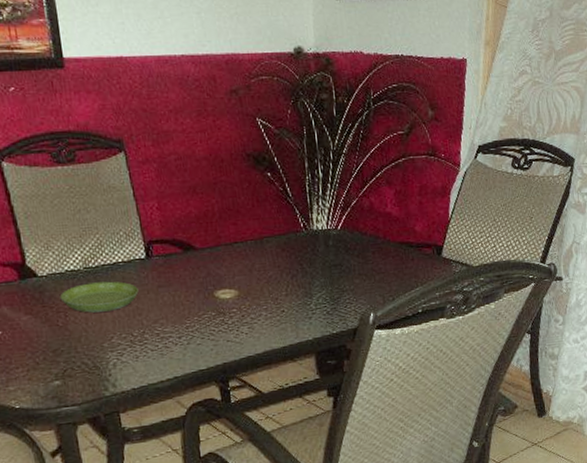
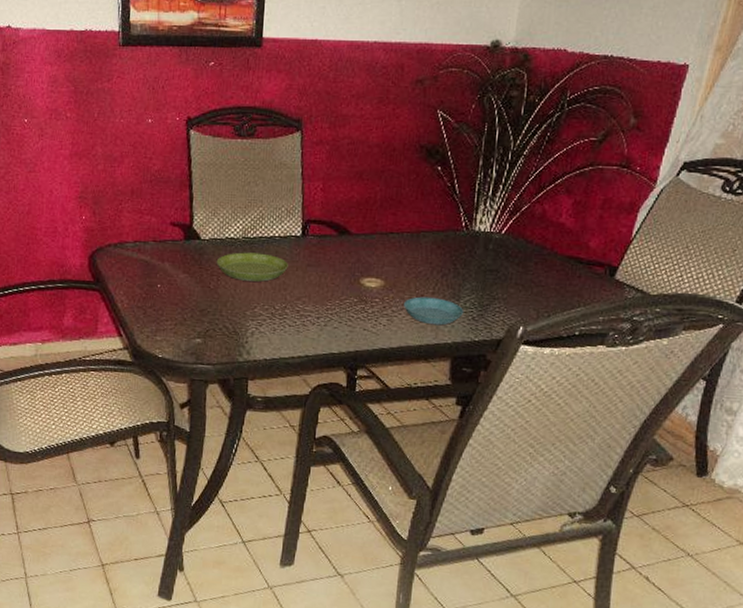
saucer: none [261,298,319,326] -> present [404,296,464,326]

